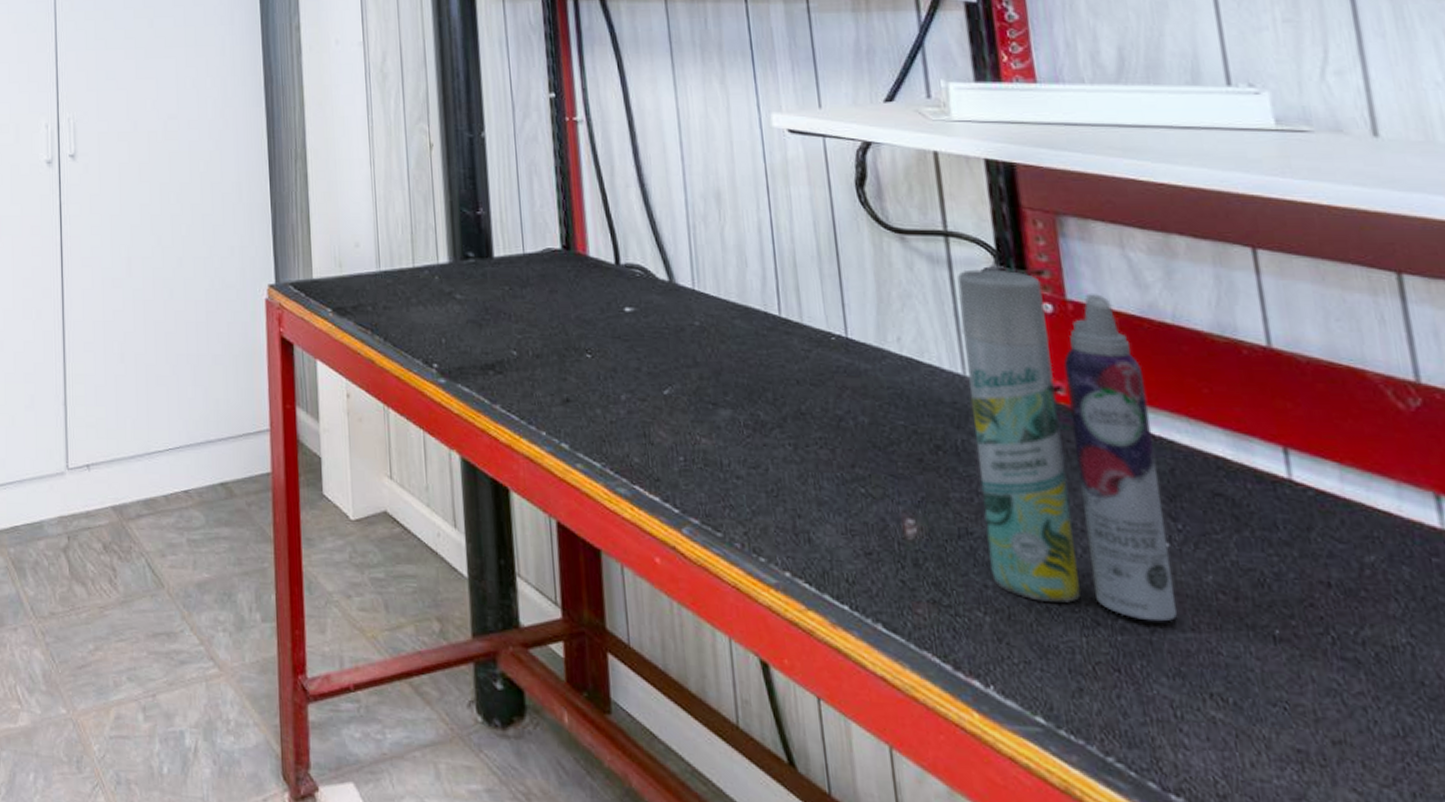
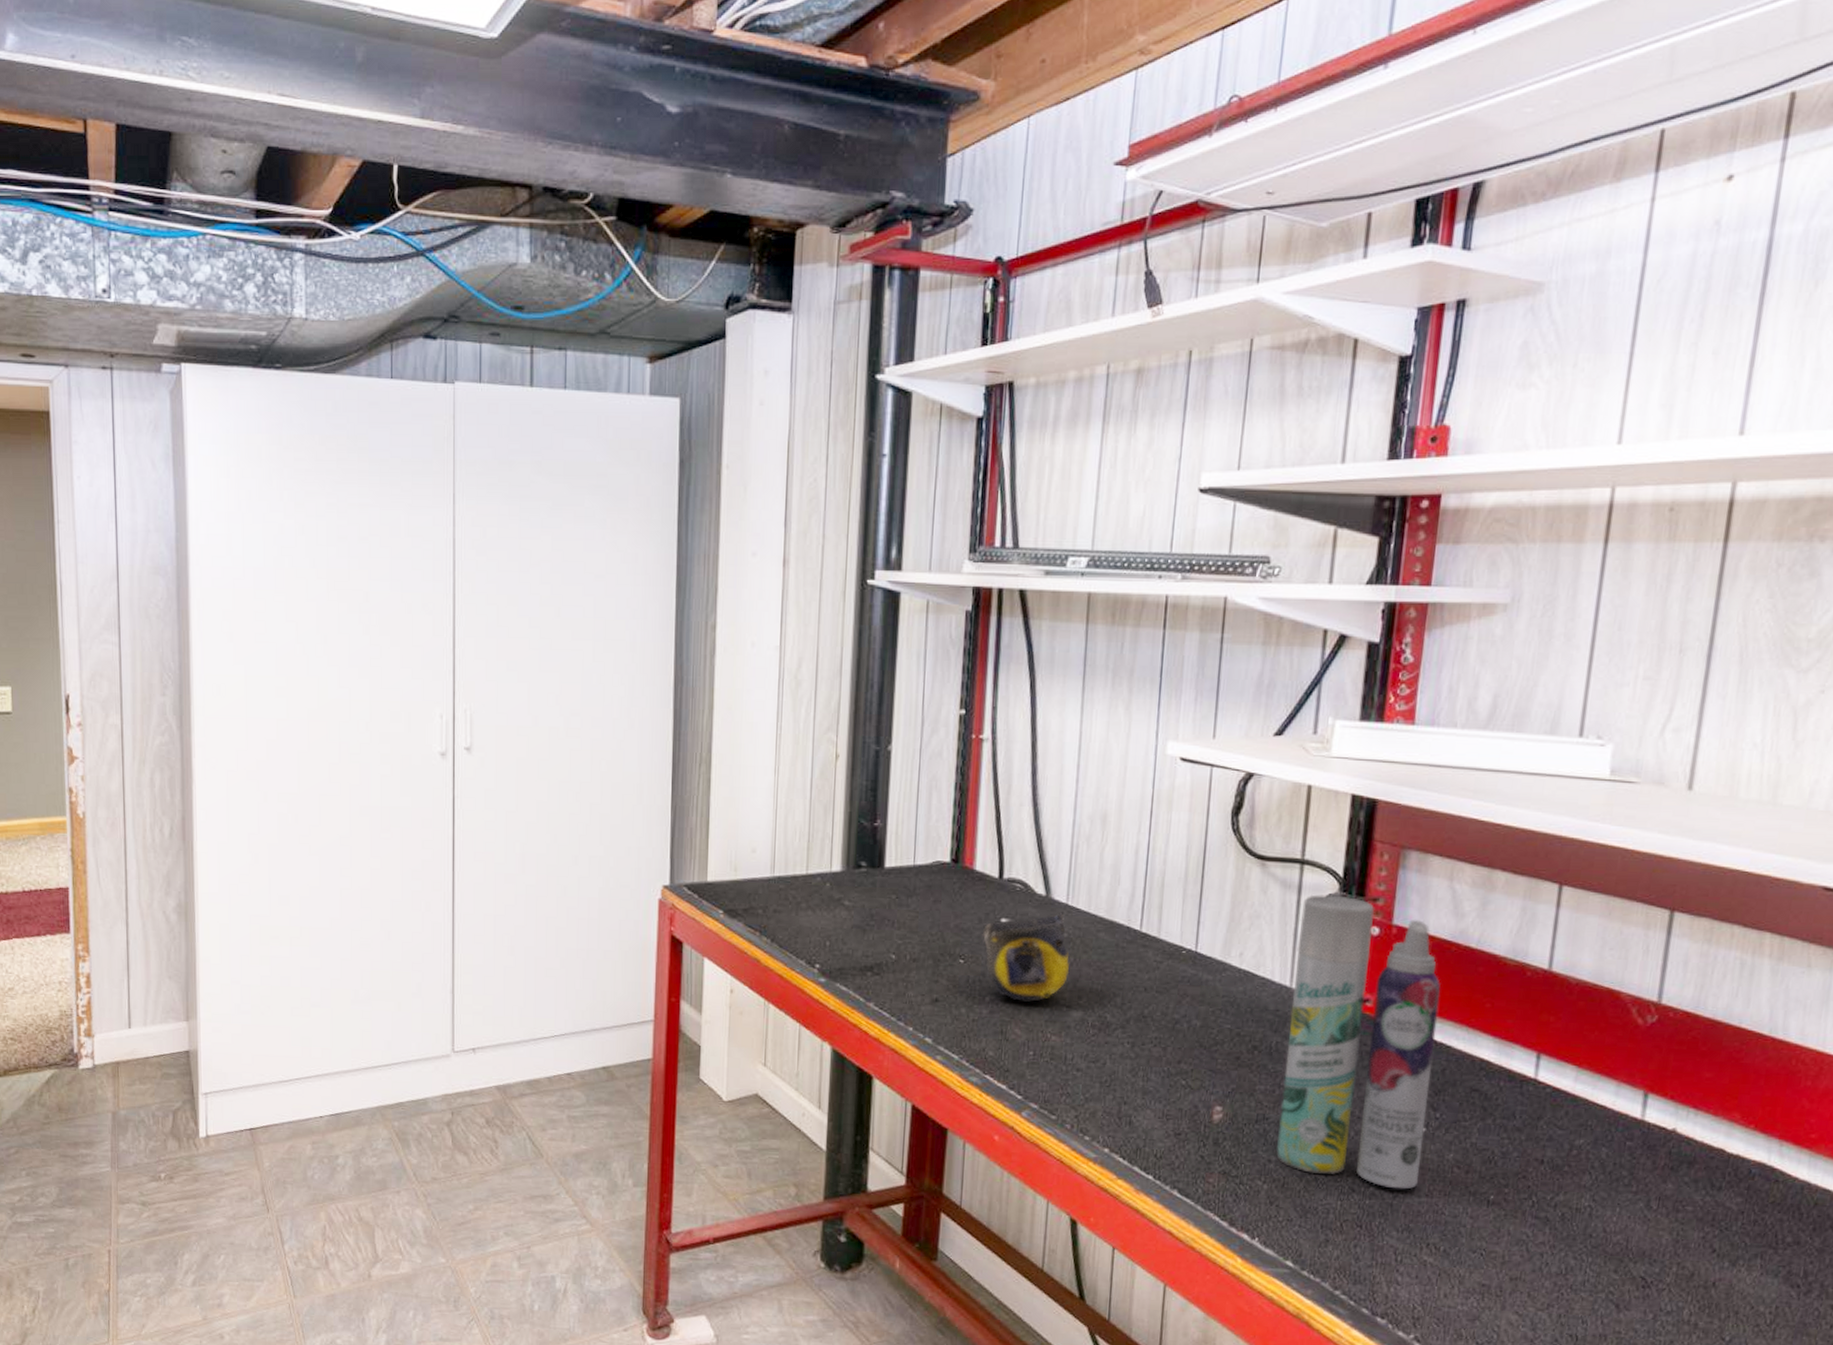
tape measure: none [606,300,708,399] -> present [982,913,1070,1002]

